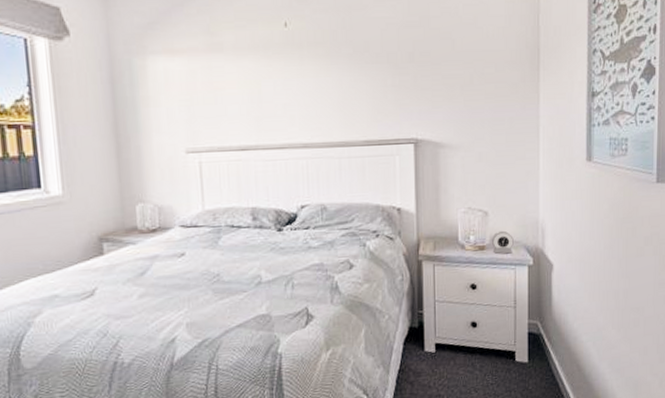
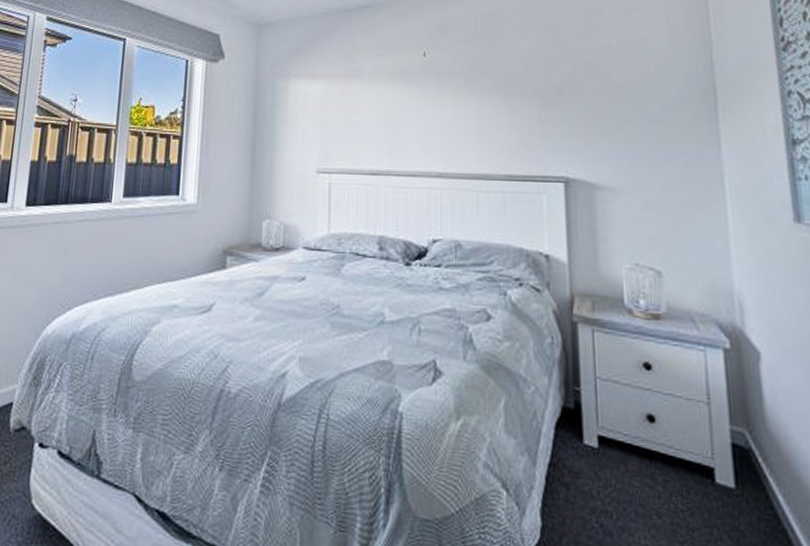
alarm clock: present [491,230,514,254] -> none [668,297,700,330]

